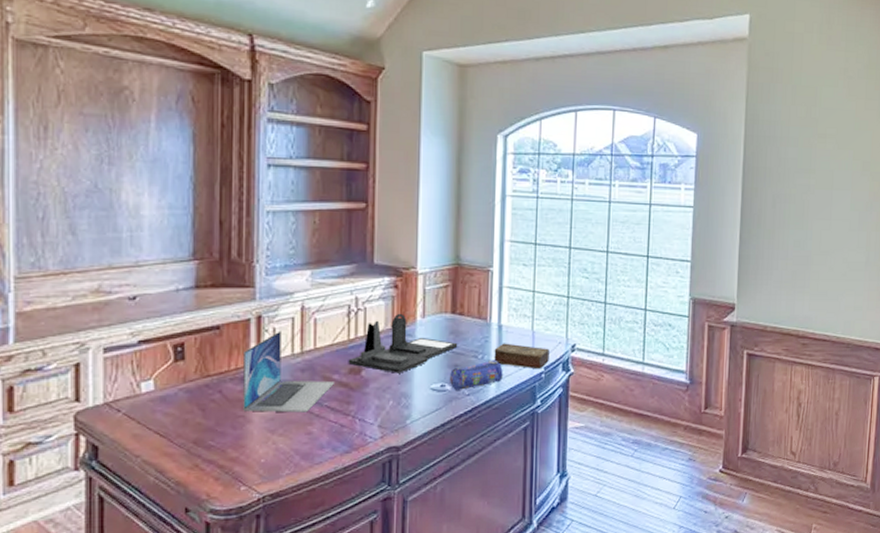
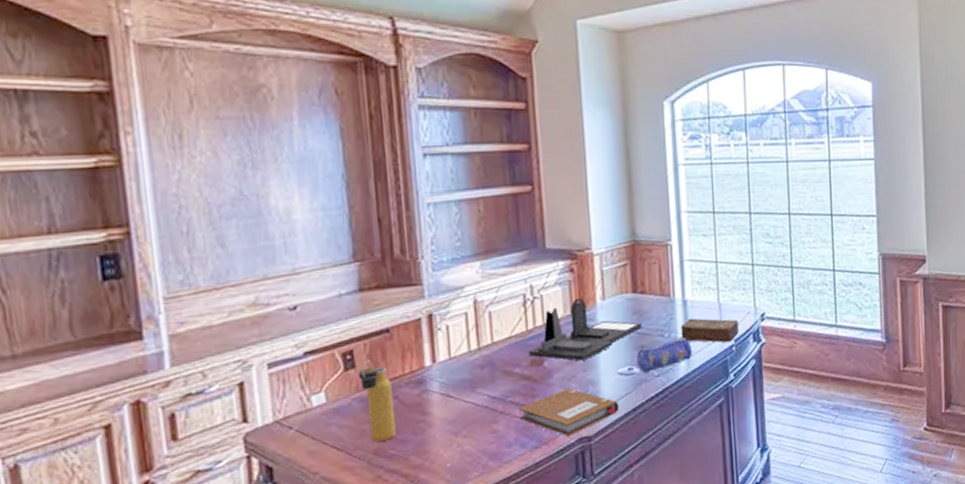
water bottle: none [186,353,216,432] -> present [357,360,396,442]
laptop: present [243,331,334,413] -> none [417,327,516,416]
notebook: none [333,399,429,444] -> present [518,388,620,436]

